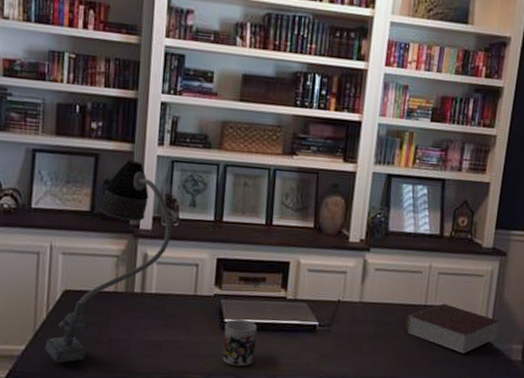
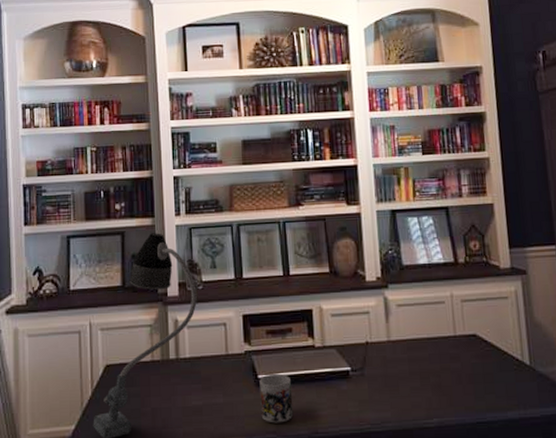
book: present [405,303,501,354] -> none [438,331,538,383]

